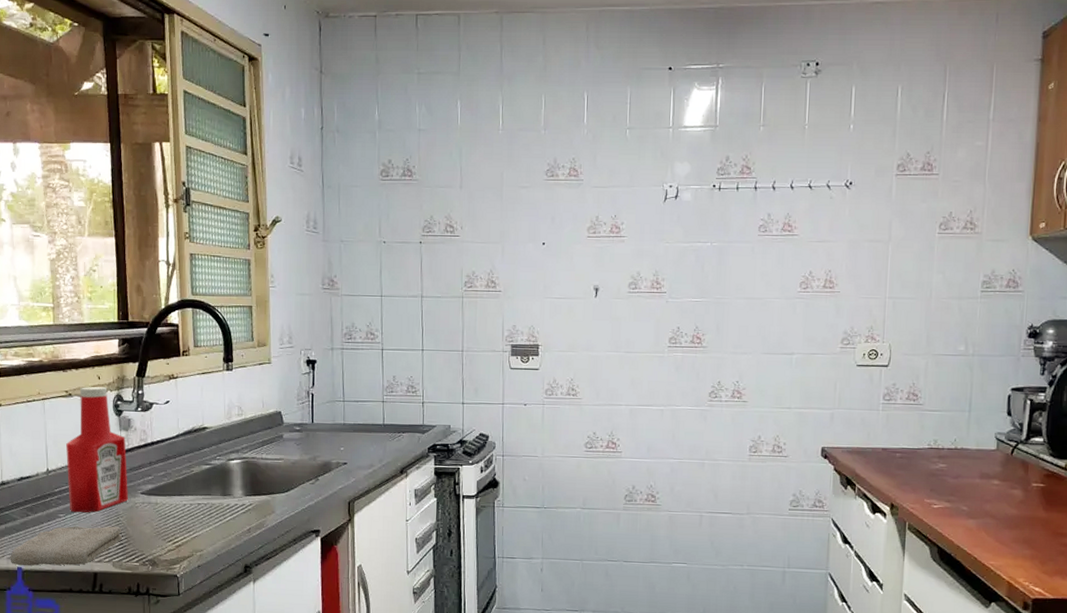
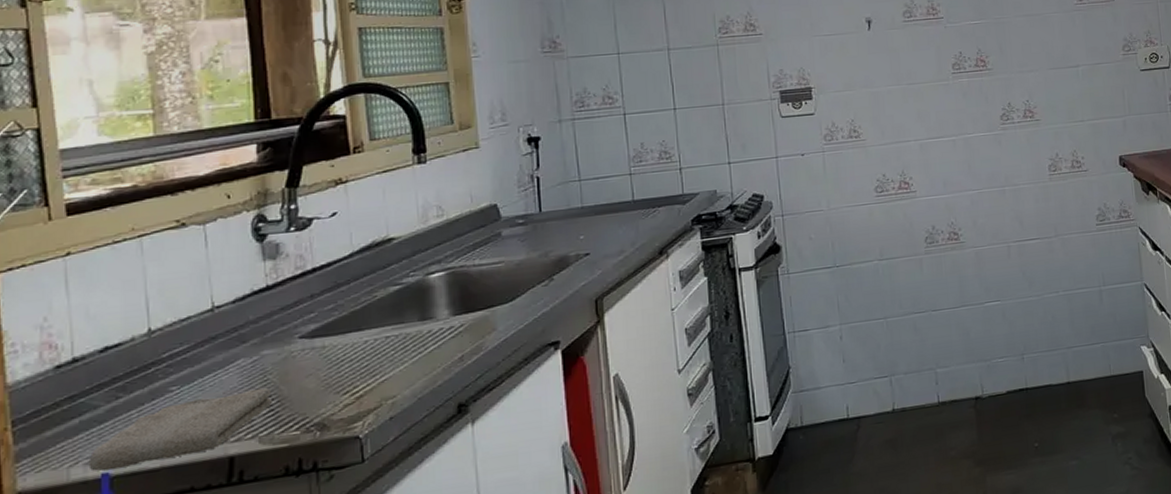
ketchup bottle: present [66,386,128,513] -> none [179,206,279,381]

